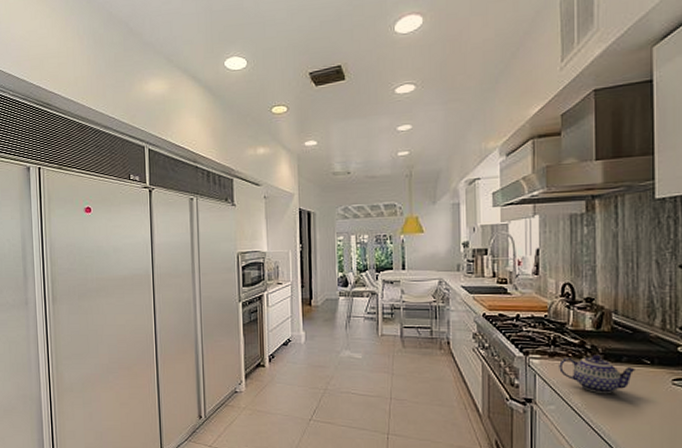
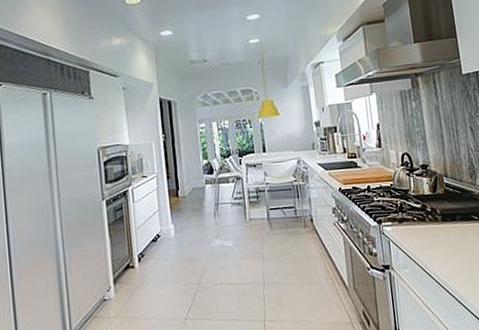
teapot: present [559,354,635,394] -> none [407,215,468,252]

